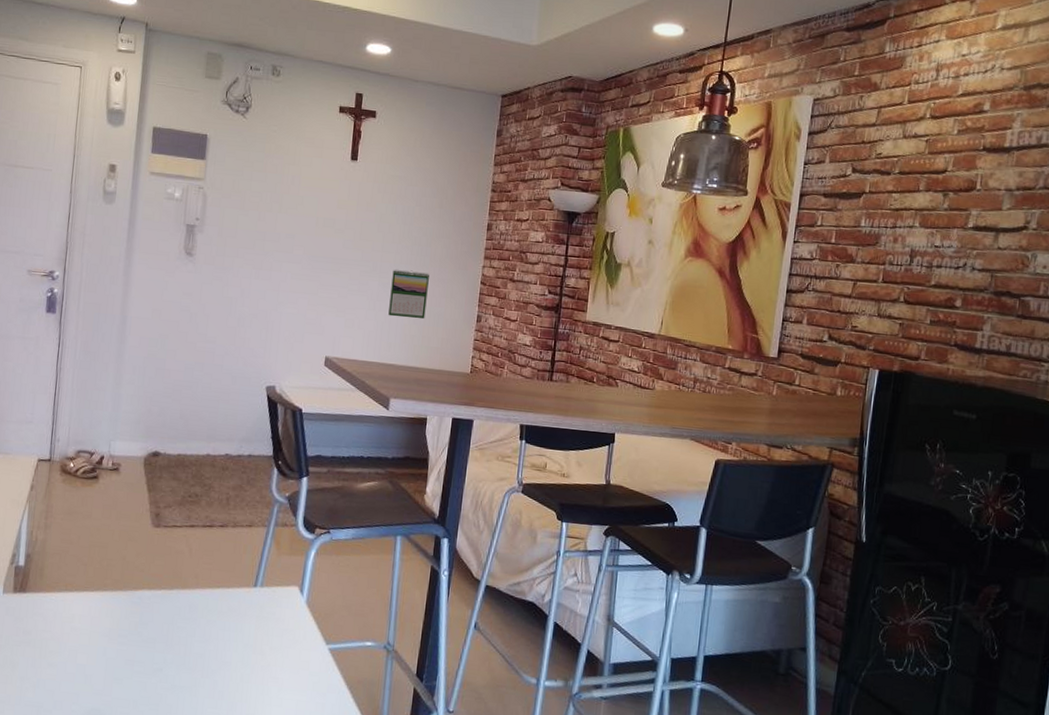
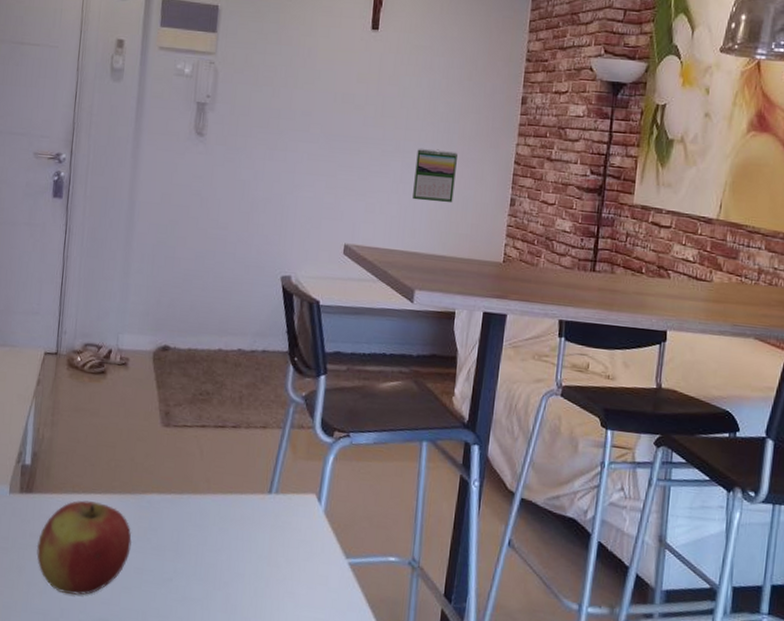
apple: none [30,598,123,687] -> present [36,500,132,595]

